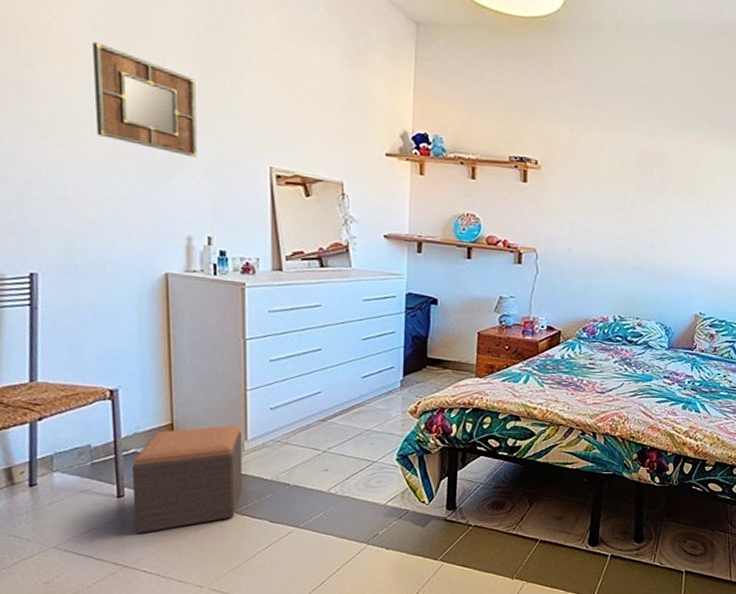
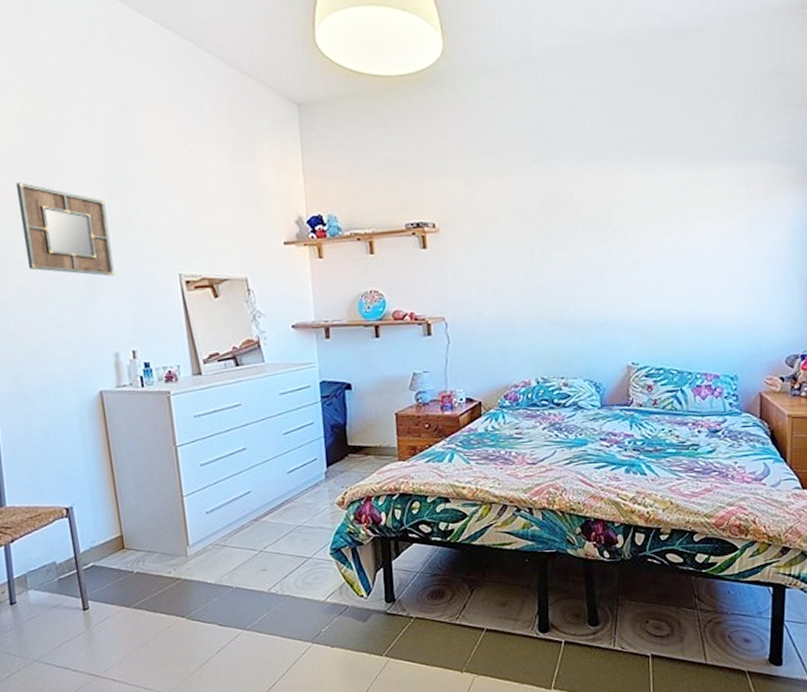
footstool: present [131,425,242,533] -> none [92,532,190,644]

